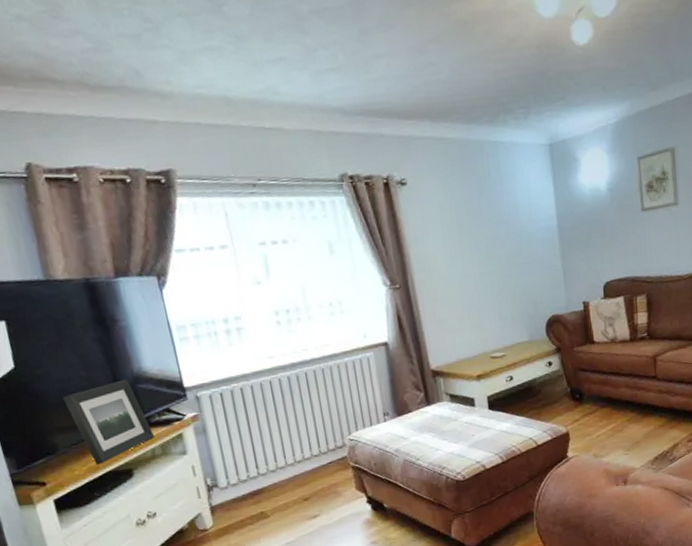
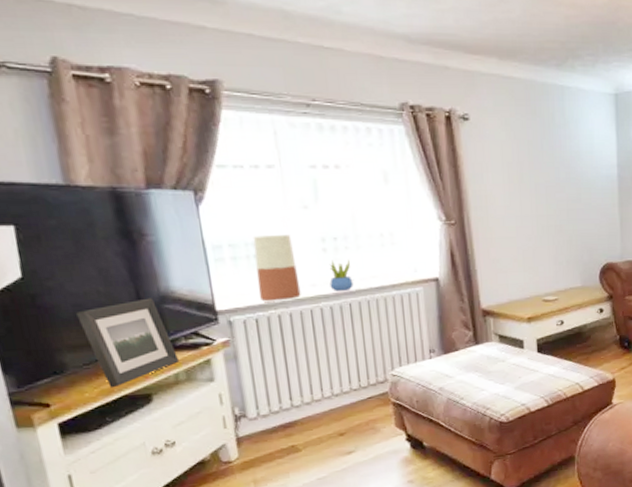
vase: none [212,310,260,376] -> present [253,235,301,302]
succulent plant: none [284,330,308,363] -> present [329,259,354,292]

